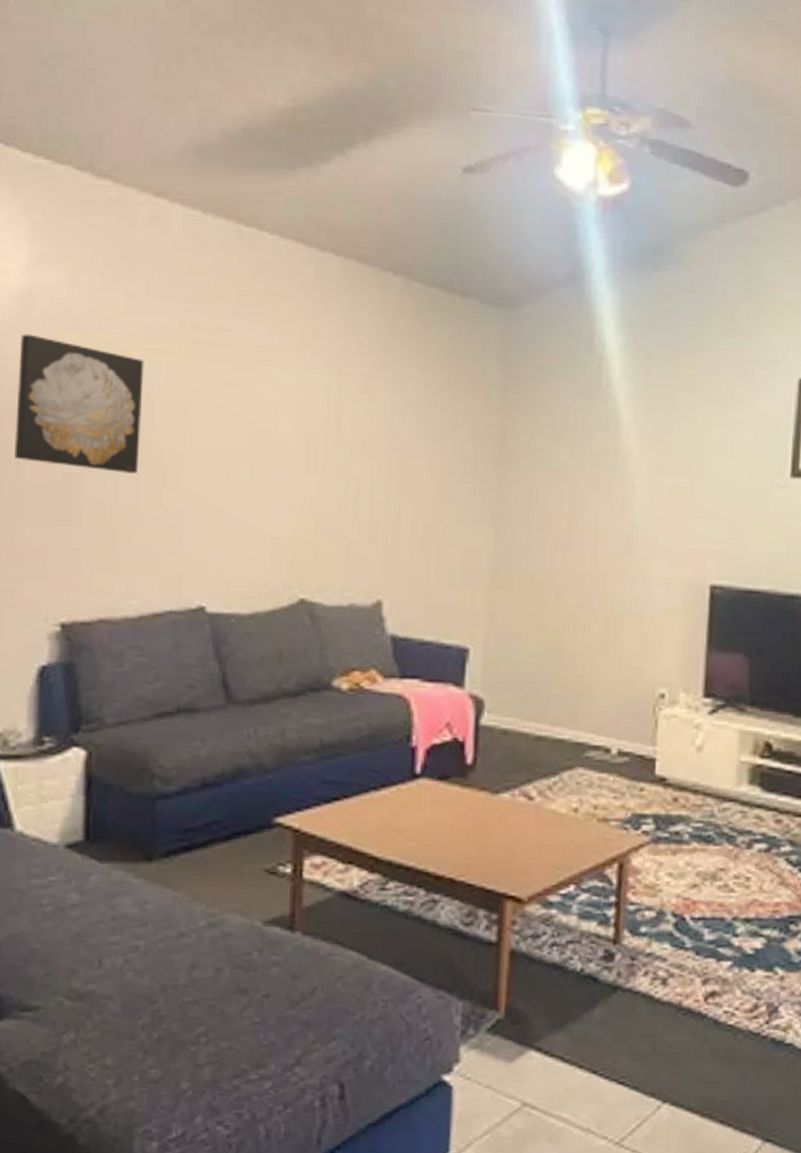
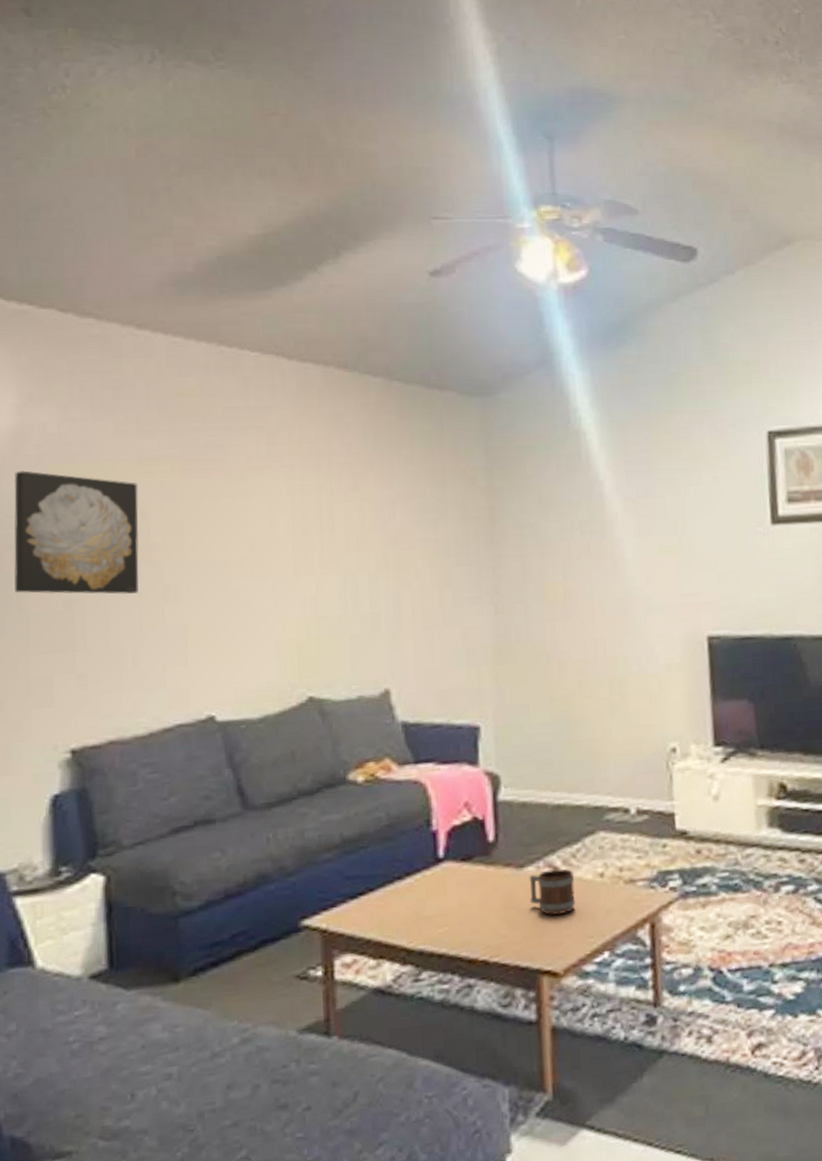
mug: none [502,798,549,843] -> present [529,868,575,915]

